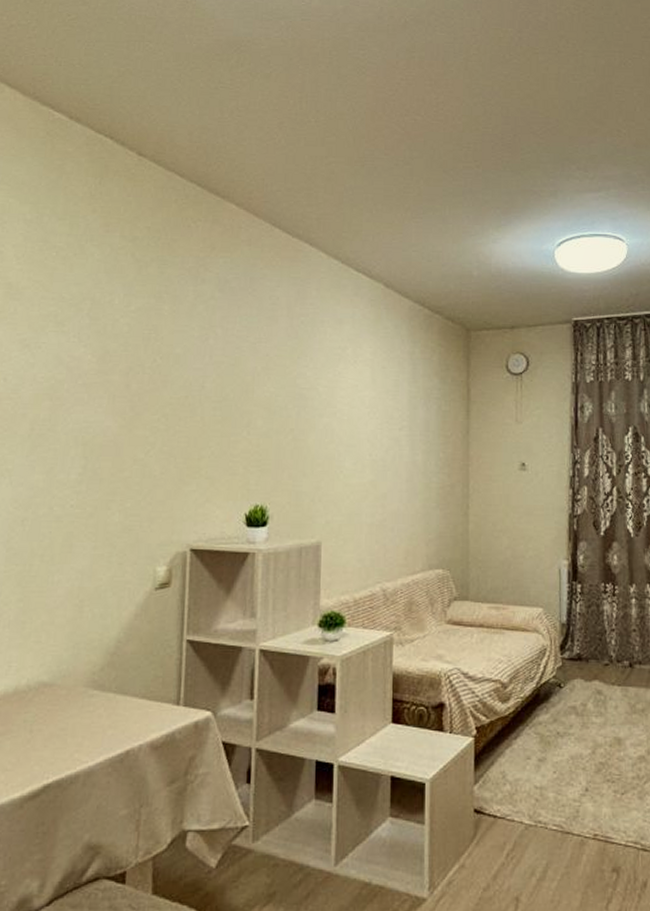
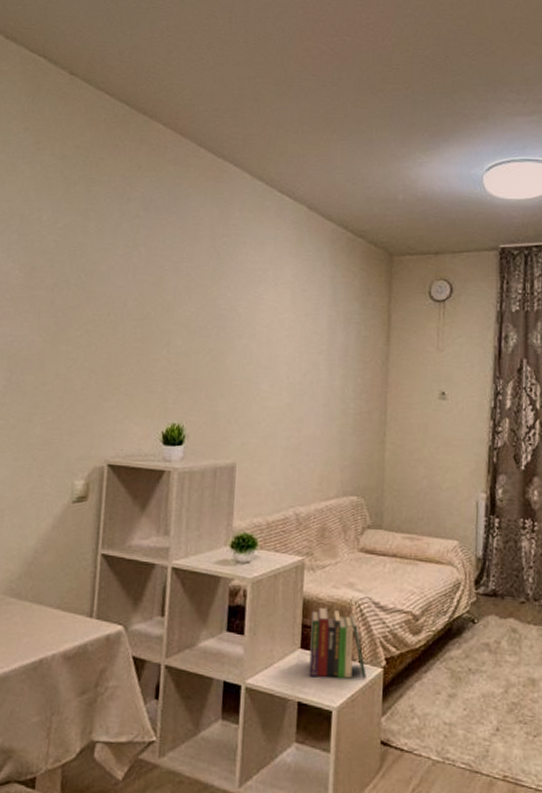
books: none [401,680,458,751] -> present [309,606,366,679]

